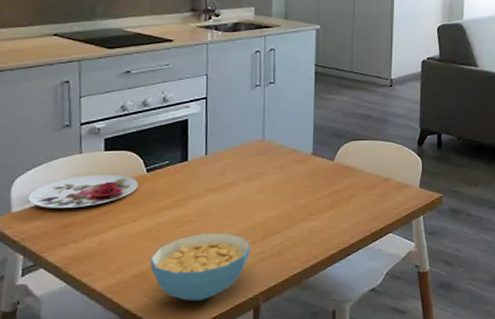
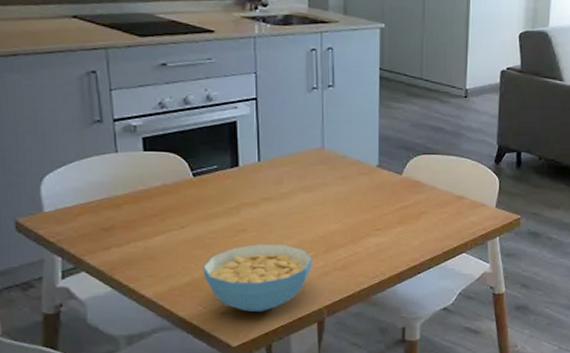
plate: present [28,174,138,208] -> none [61,176,184,210]

